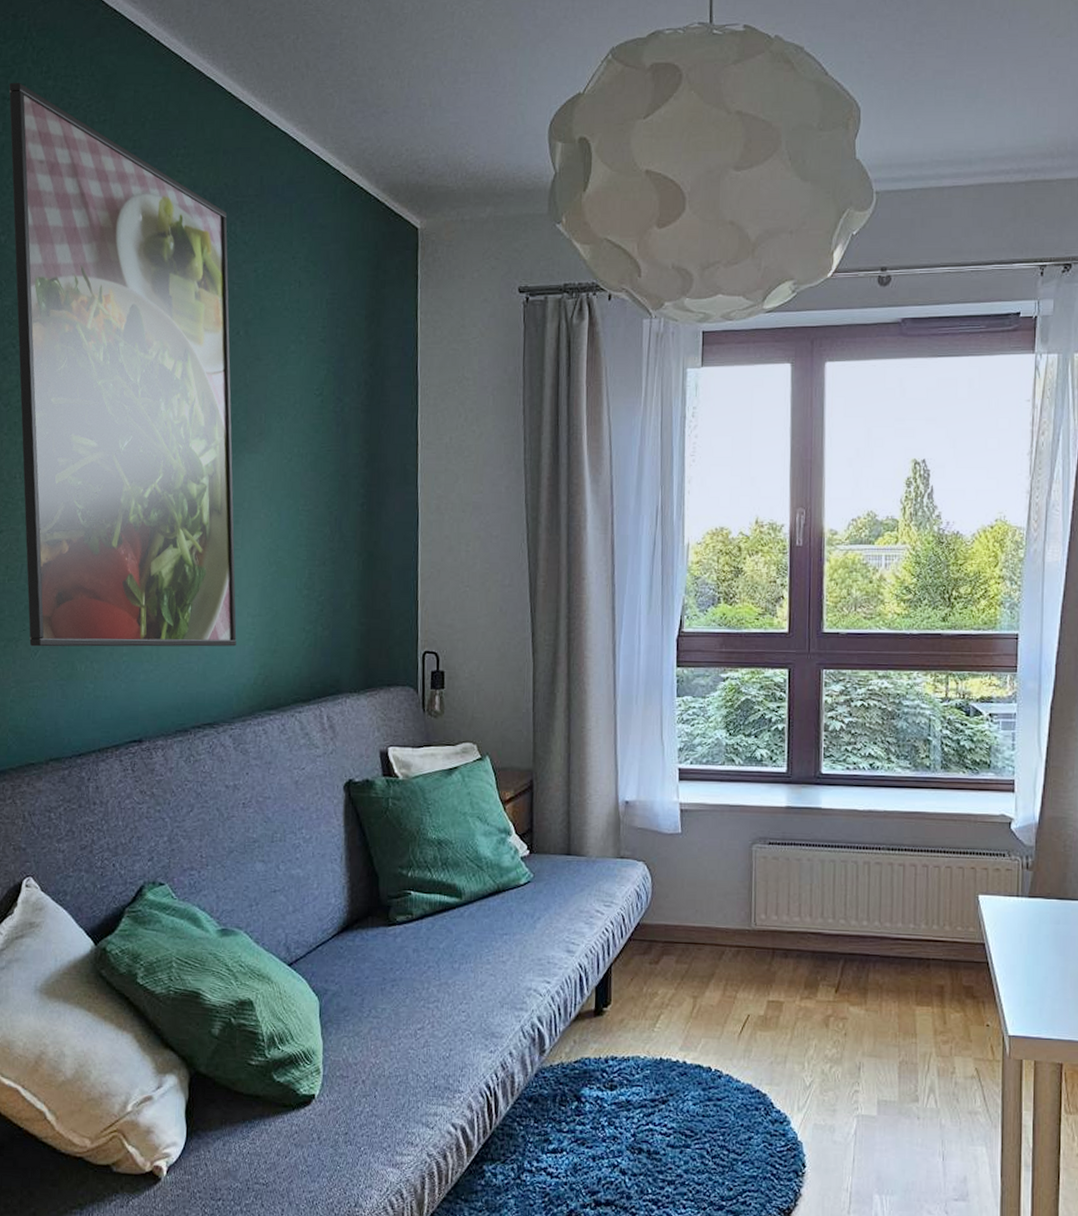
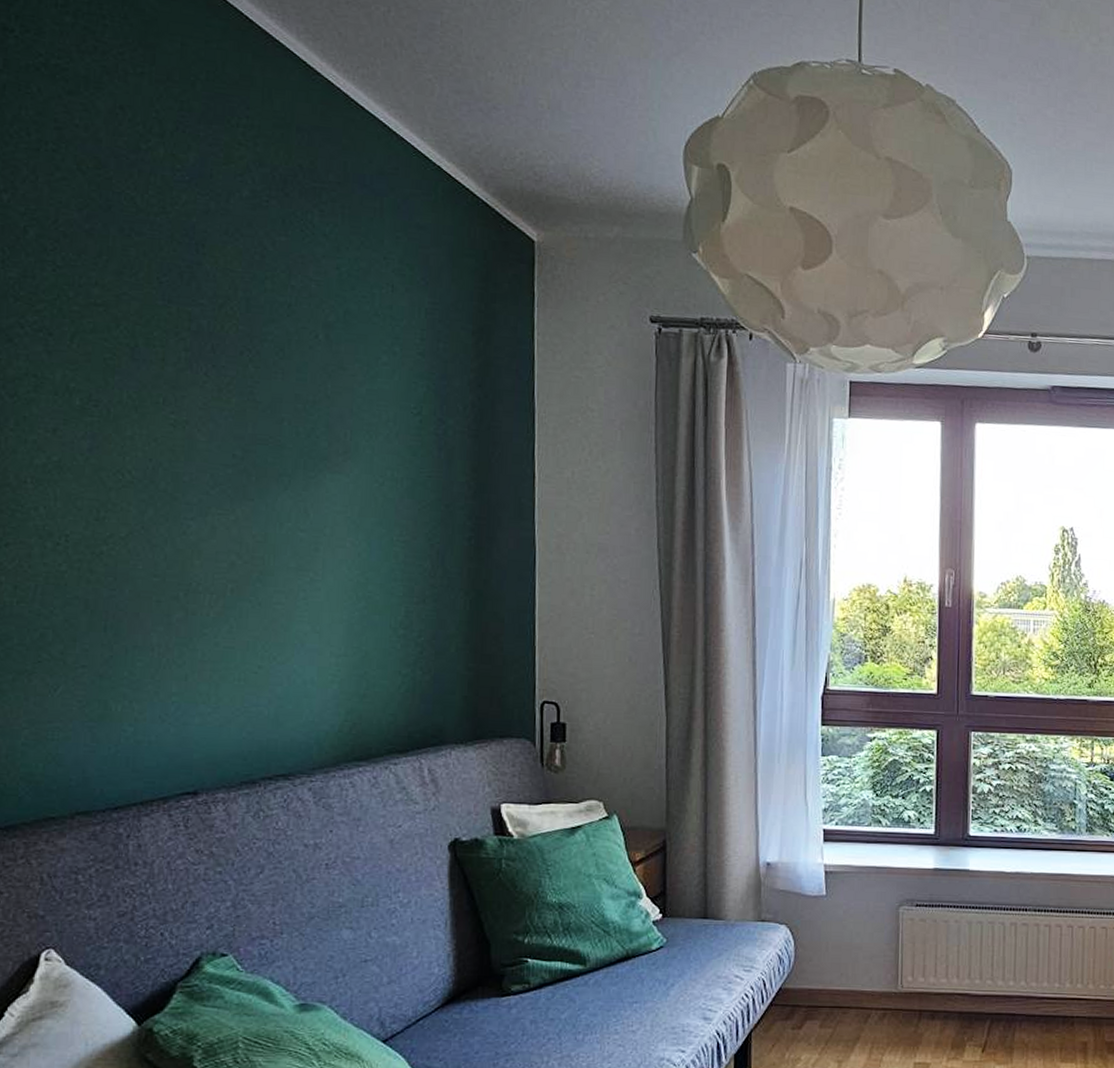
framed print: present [9,82,237,647] -> none [11,11,317,689]

